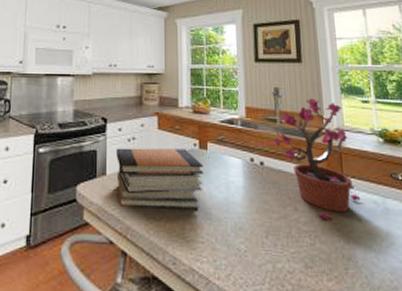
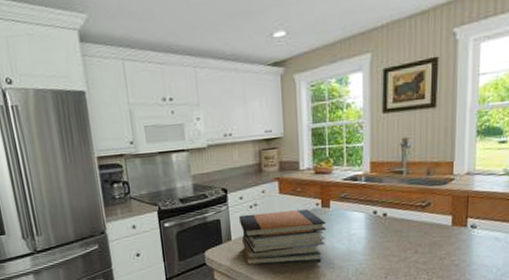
potted plant: present [272,98,361,221] -> none [397,145,483,259]

